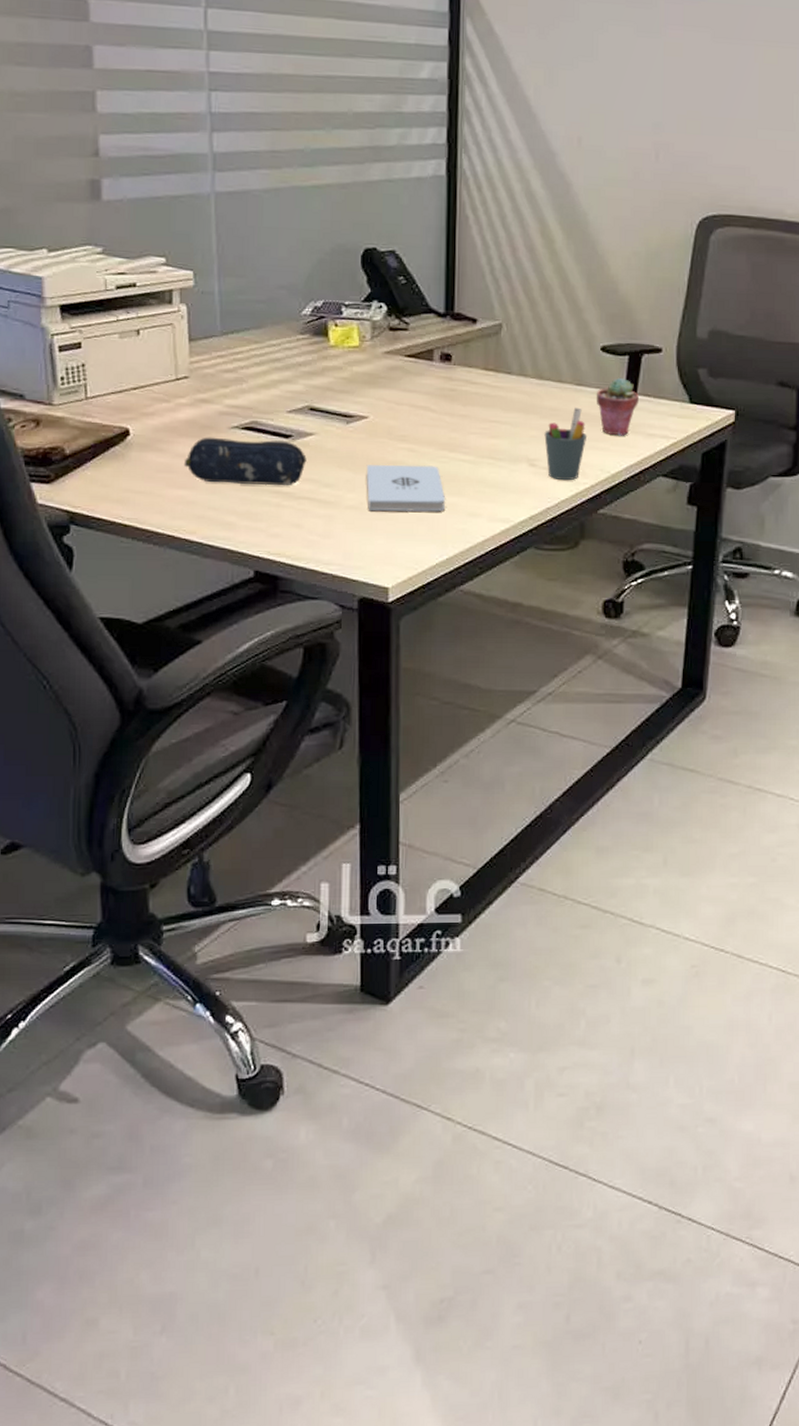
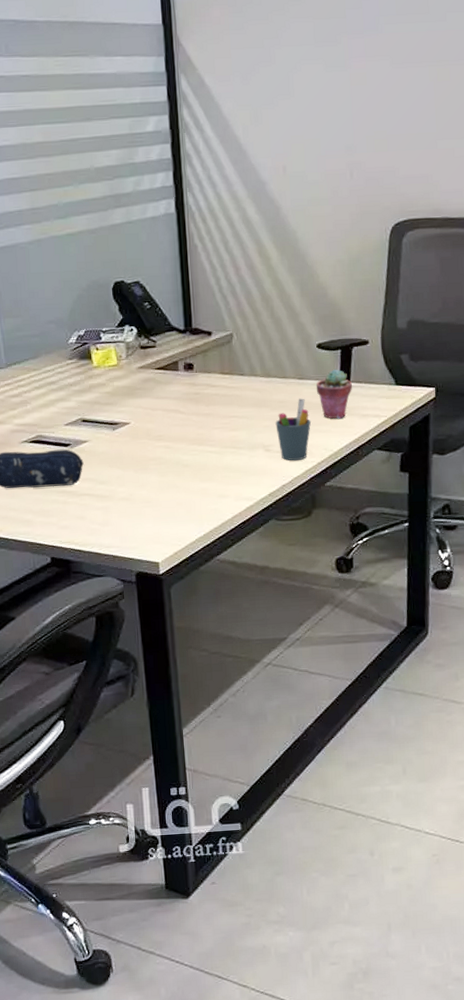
notepad: present [366,464,445,512] -> none [132,458,199,501]

